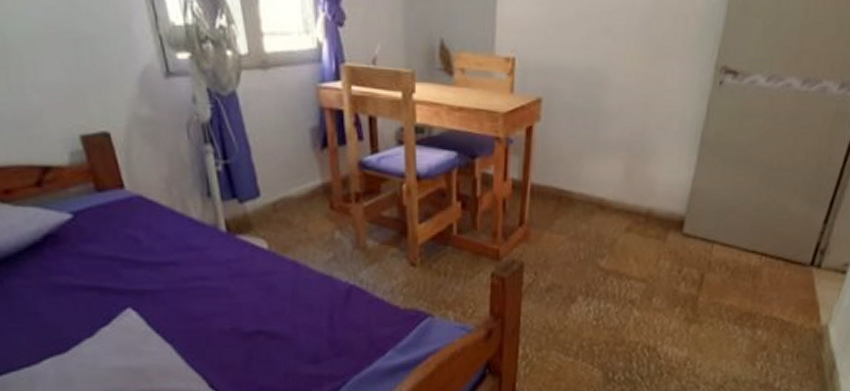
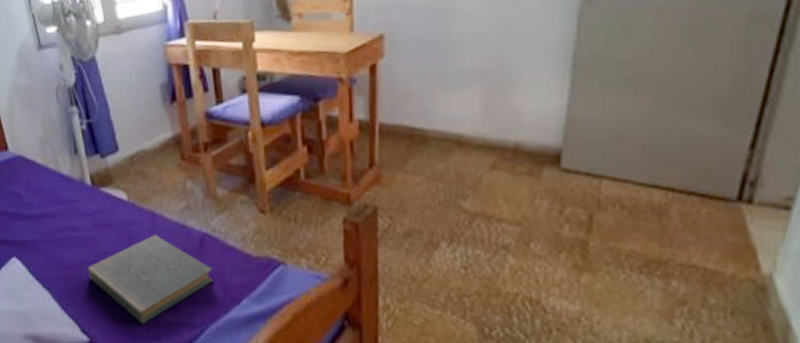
book: none [218,285,359,378] -> present [87,234,214,325]

